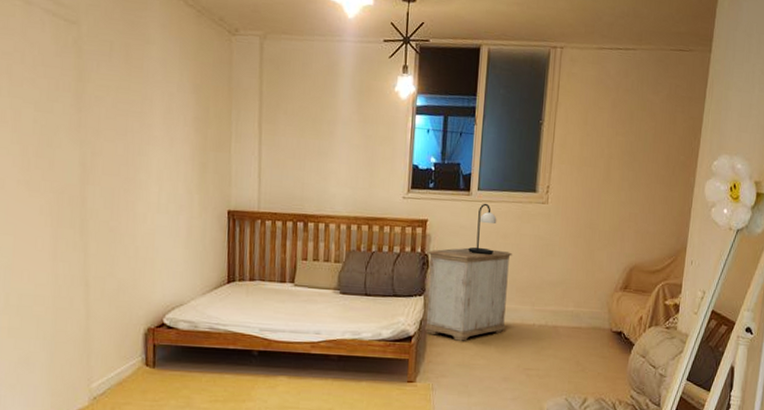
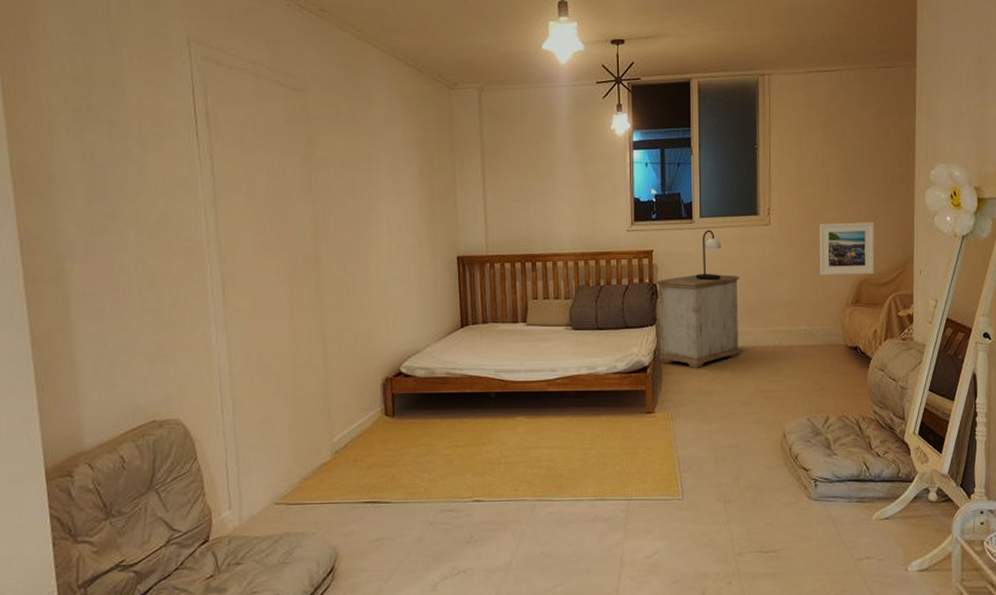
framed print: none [592,205,652,262] -> present [819,222,875,276]

